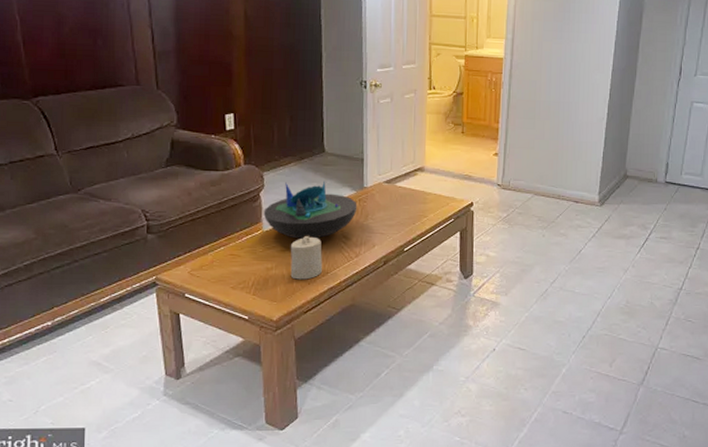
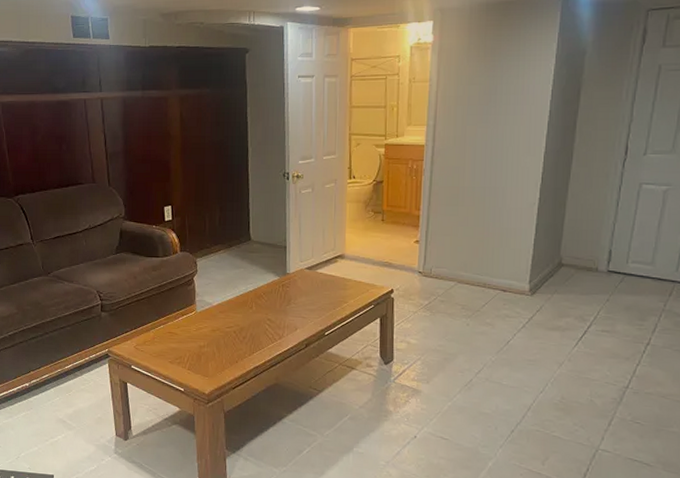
decorative bowl: present [263,181,357,239] -> none [196,267,281,321]
candle: present [290,235,322,280] -> none [220,317,249,358]

